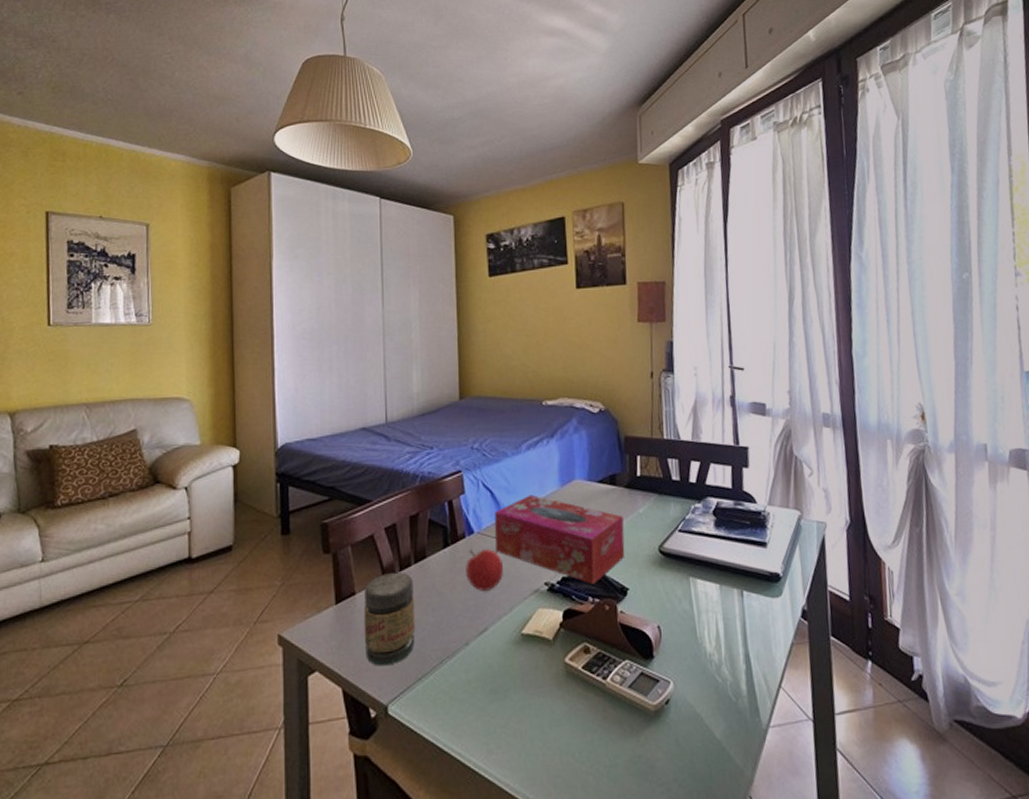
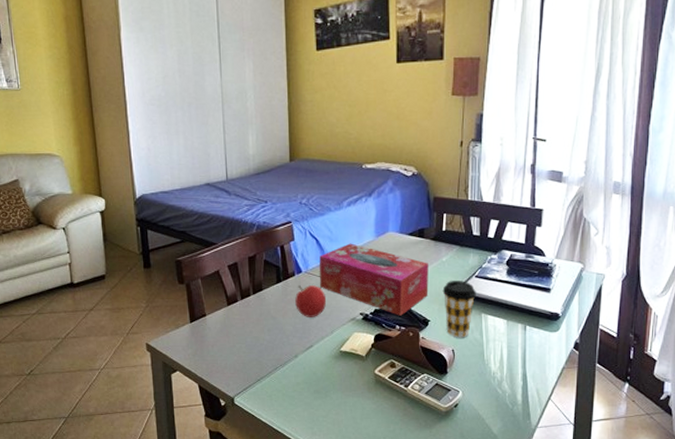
jar: present [363,572,416,666] -> none [213,300,255,370]
coffee cup: none [641,536,681,610] -> present [442,281,476,338]

